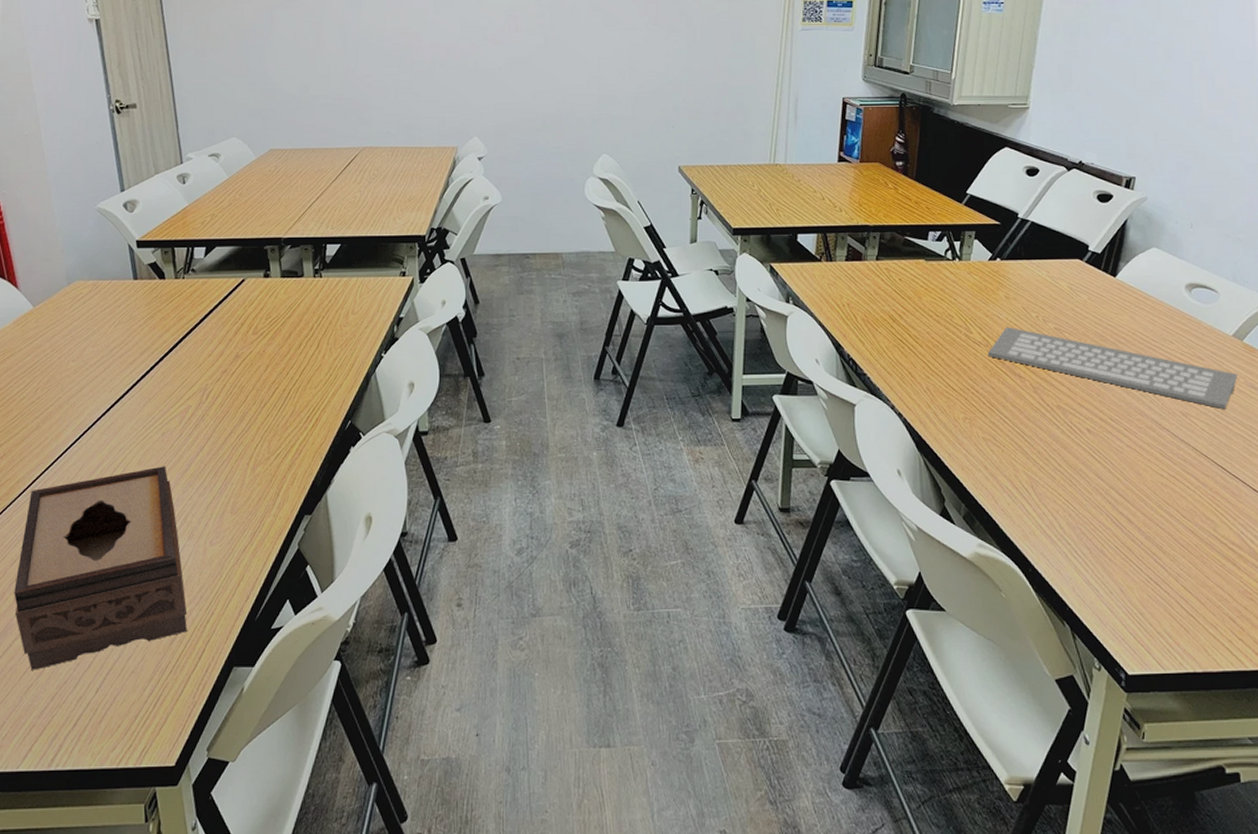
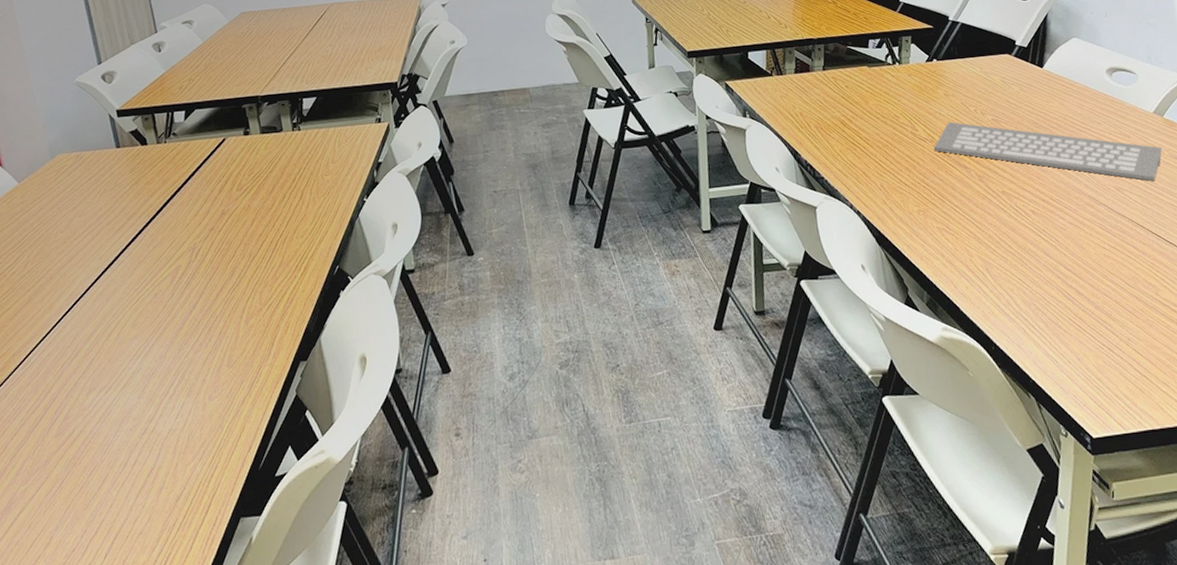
tissue box: present [14,466,187,670] -> none [16,326,192,542]

